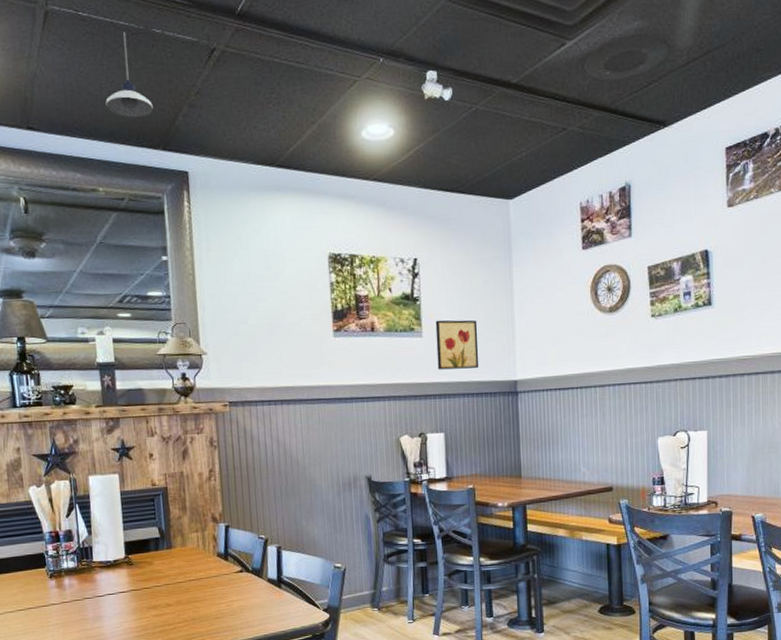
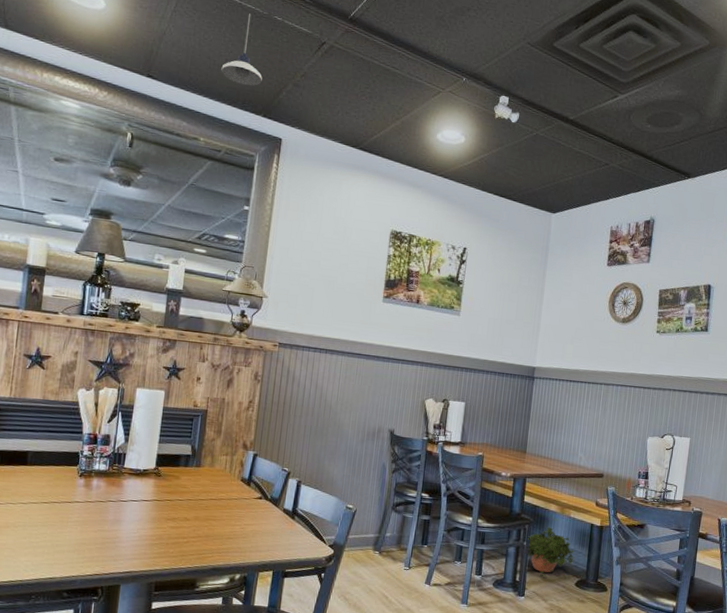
wall art: present [435,320,479,370] -> none [468,303,509,351]
potted plant: none [538,554,594,609] -> present [527,527,575,578]

